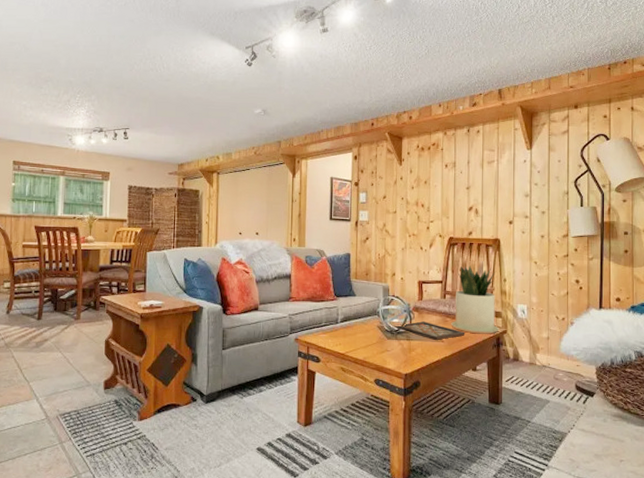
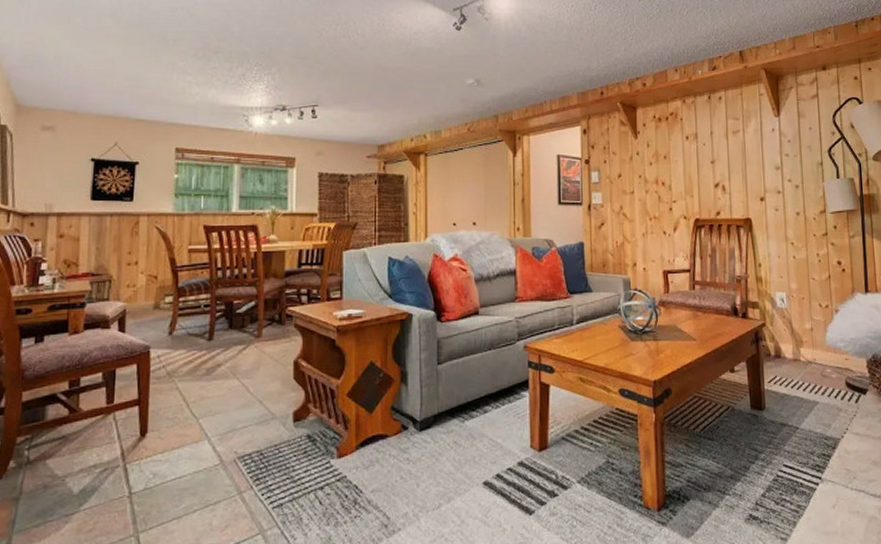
decorative tray: present [395,321,465,340] -> none [640,317,720,339]
planter: present [451,265,499,334] -> none [703,250,757,329]

